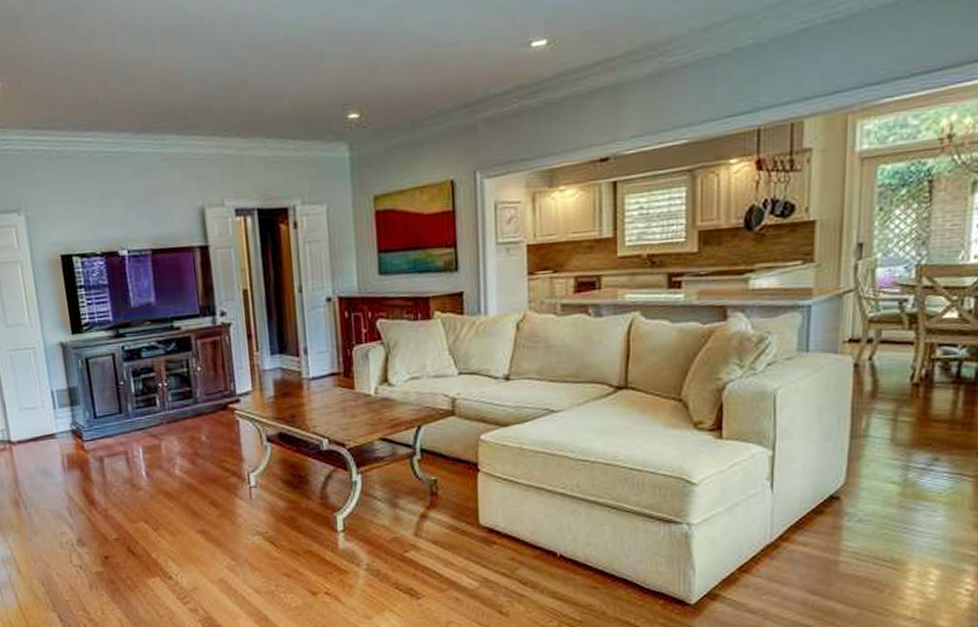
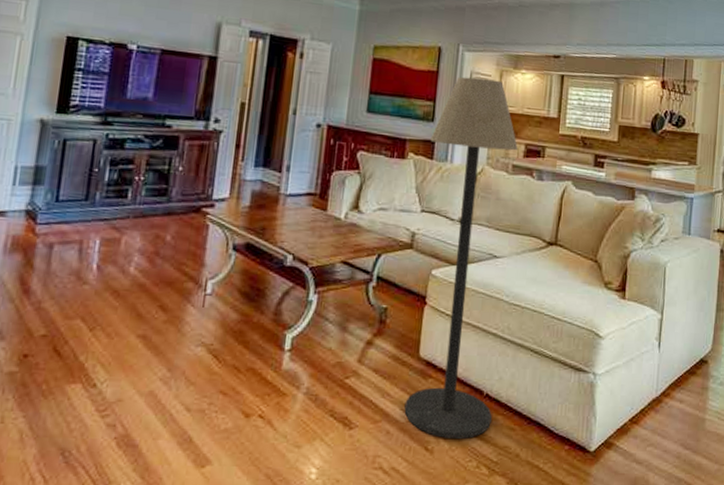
floor lamp: none [457,205,569,602] -> present [404,76,518,440]

